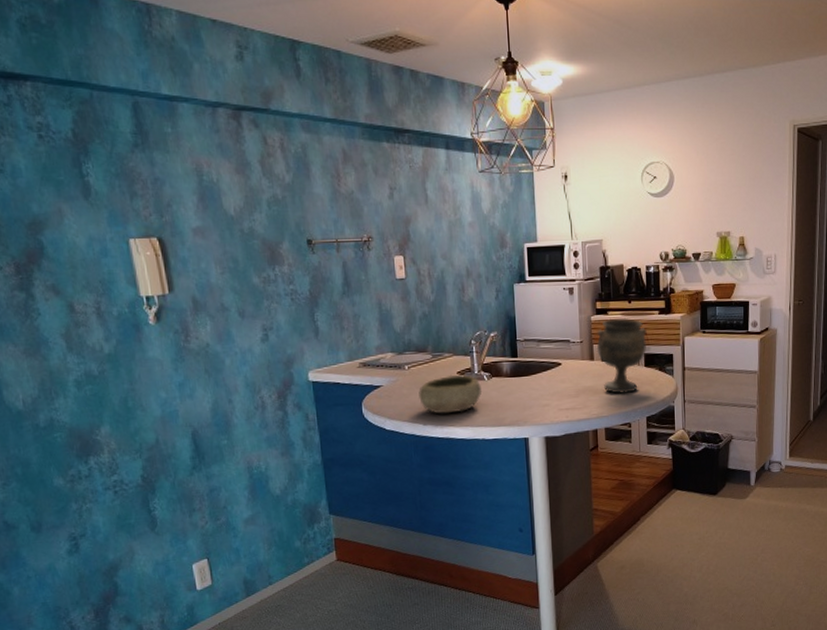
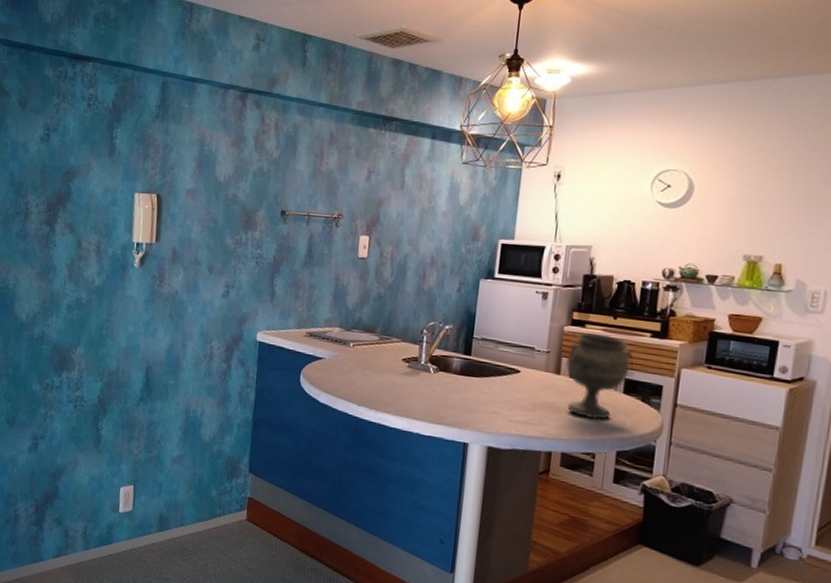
bowl: present [419,375,481,414] -> none [358,360,425,400]

